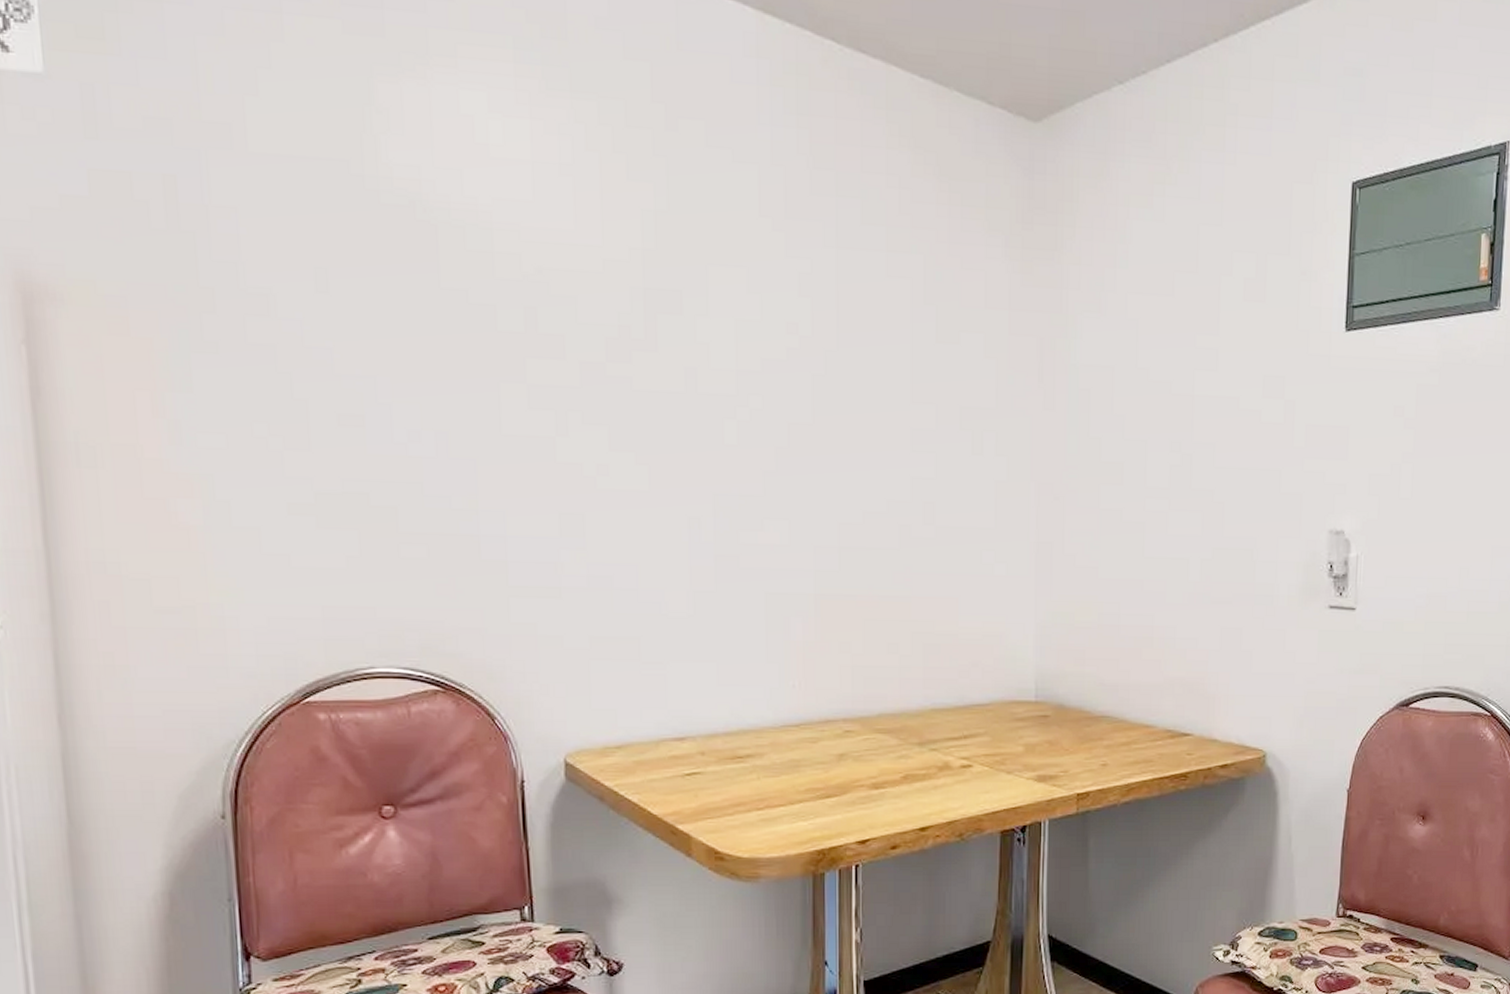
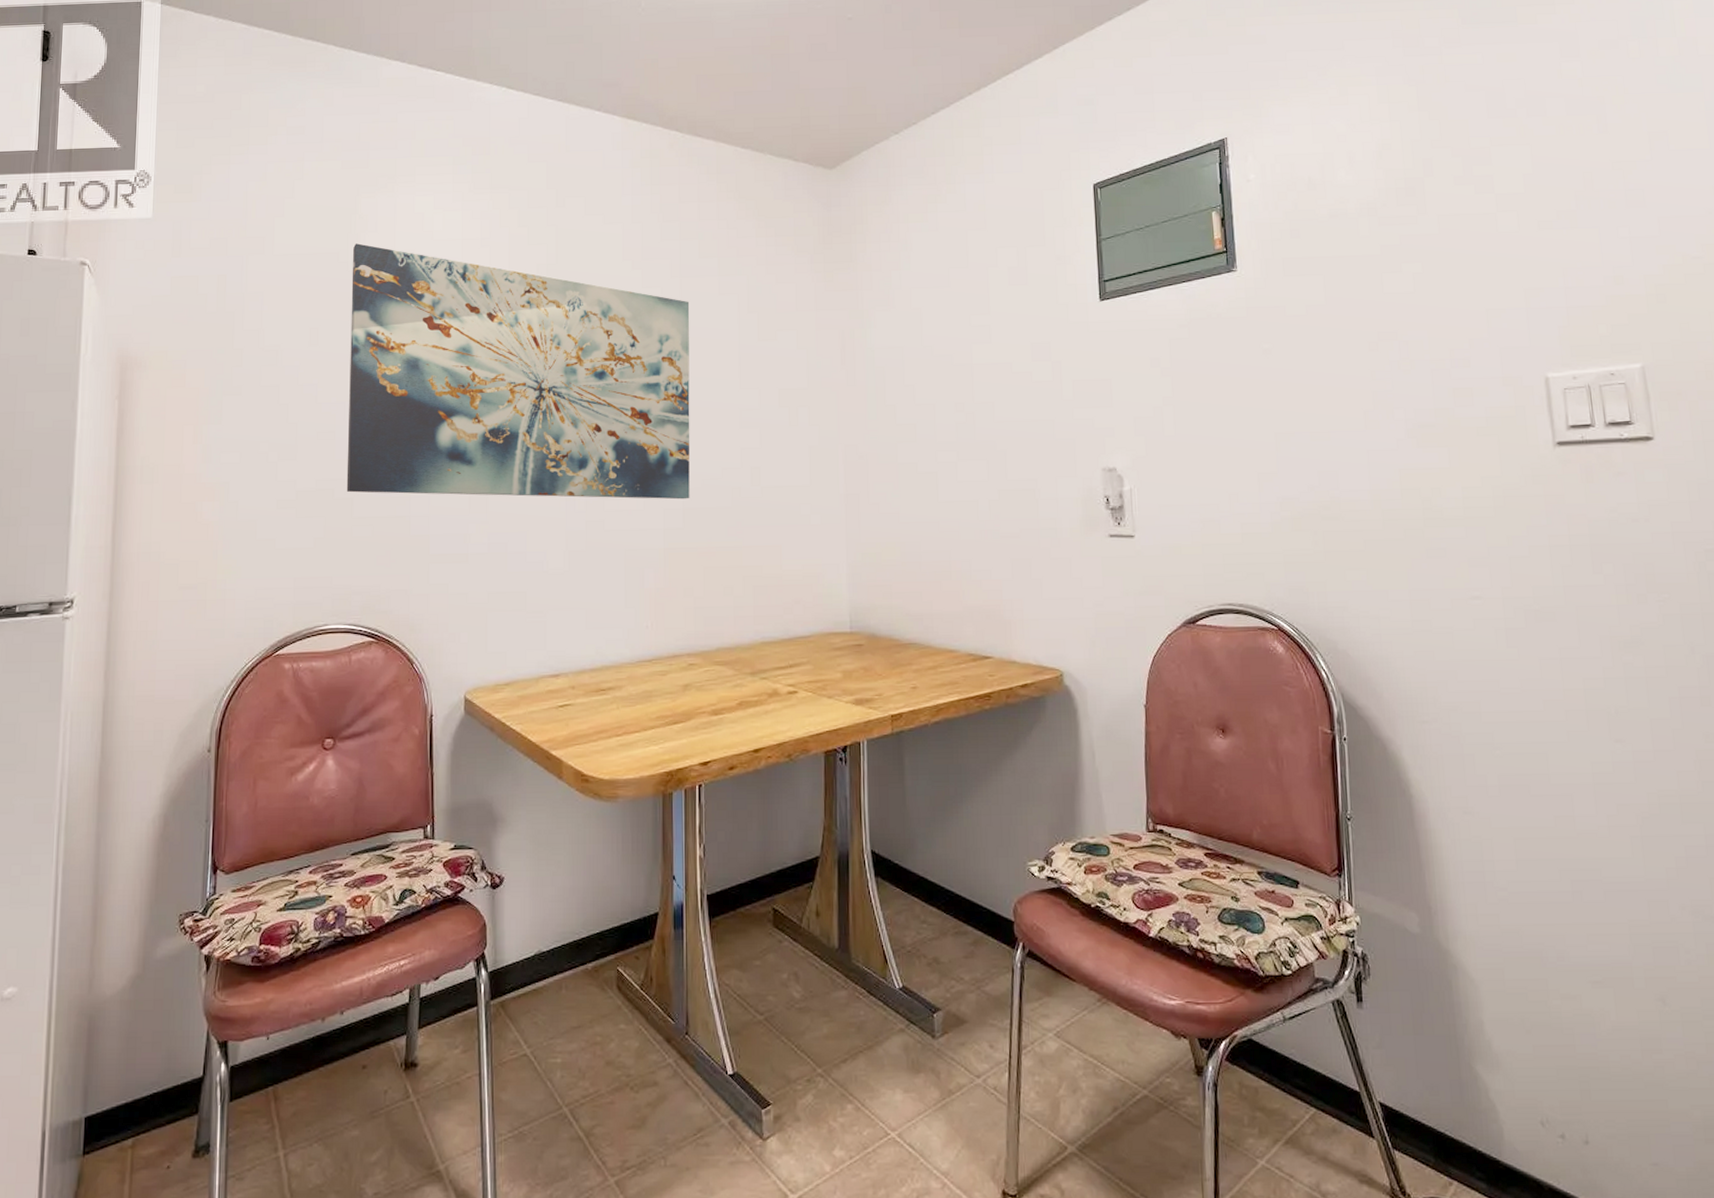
wall art: none [371,149,849,536] -> present [346,243,690,500]

